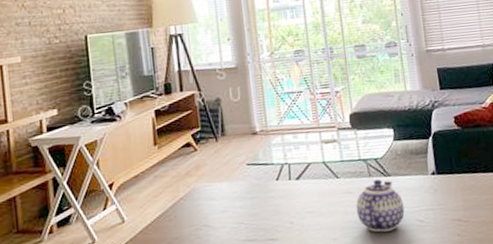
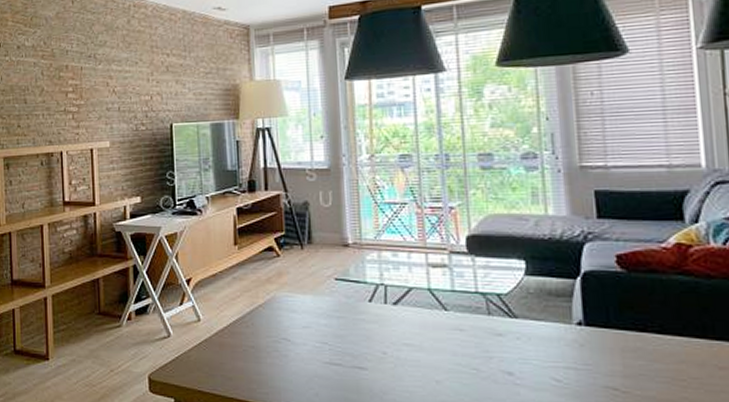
teapot: present [355,179,405,232] -> none [468,320,535,385]

